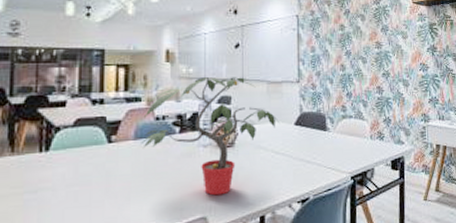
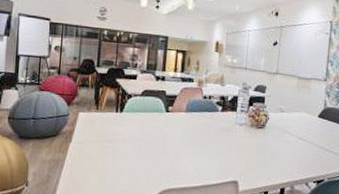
potted plant: present [141,77,279,196] -> none [191,68,305,166]

